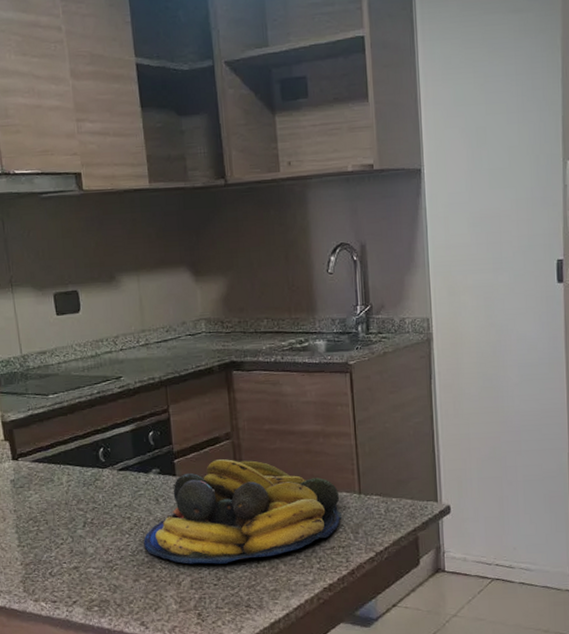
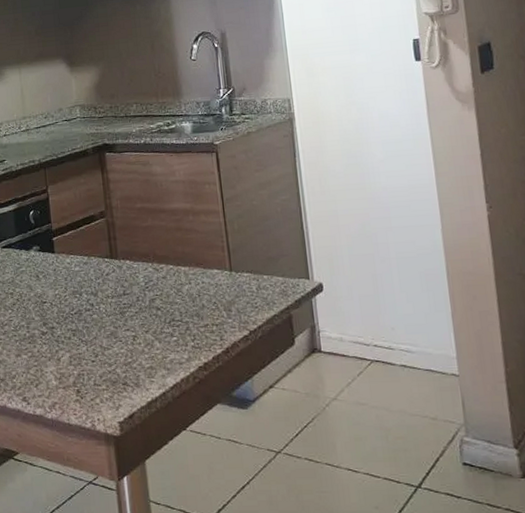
fruit bowl: present [143,459,342,564] -> none [25,237,215,340]

